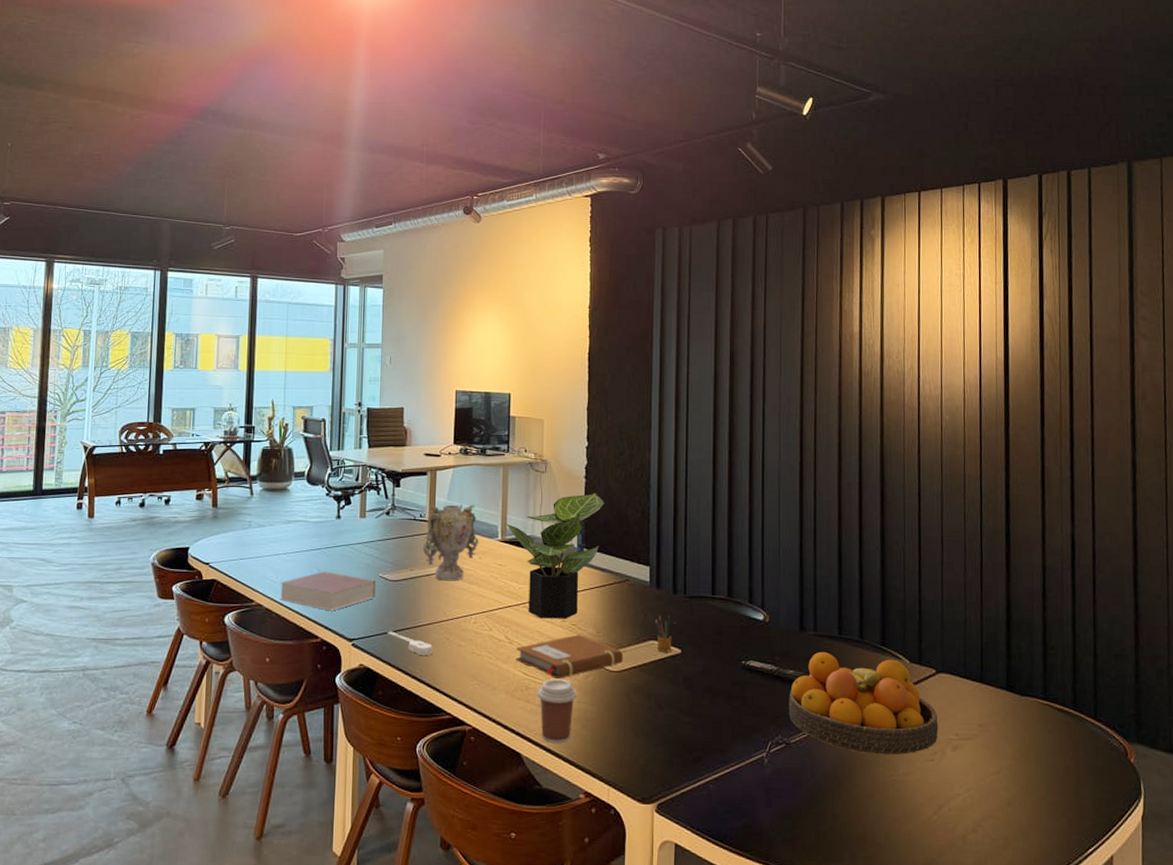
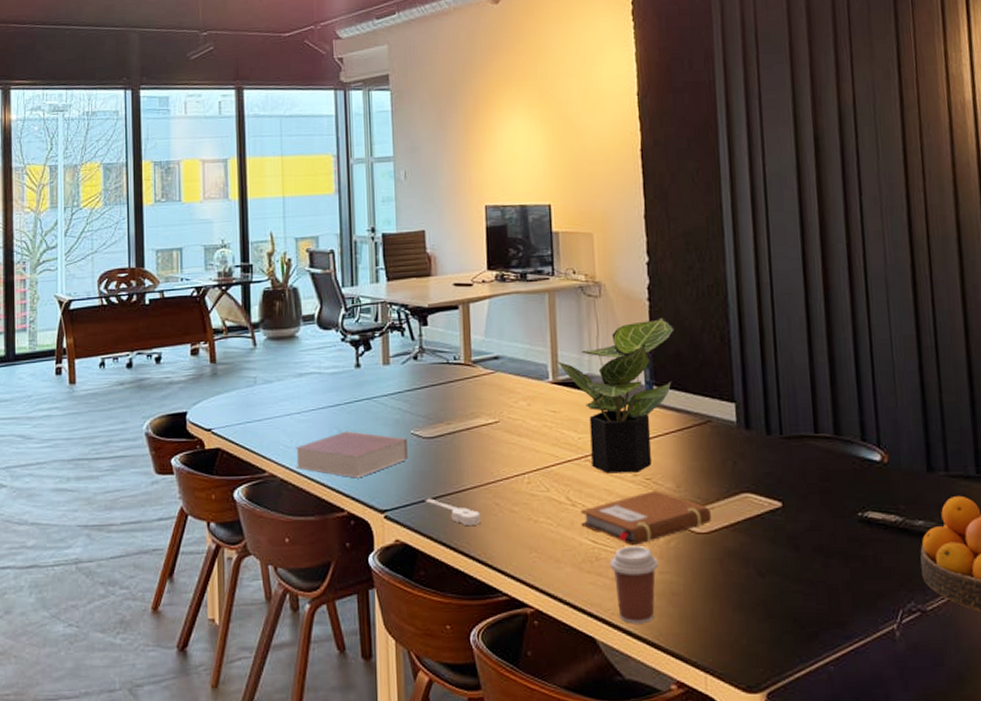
vase: present [422,503,479,581] -> none [459,341,527,435]
pencil box: present [655,614,676,652] -> none [747,460,773,507]

